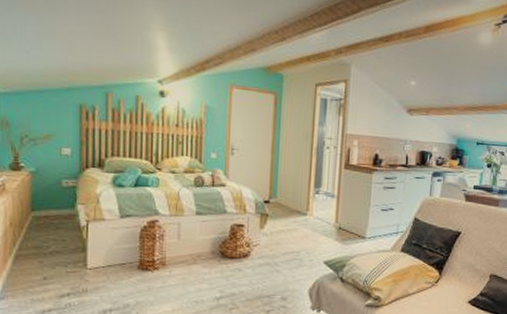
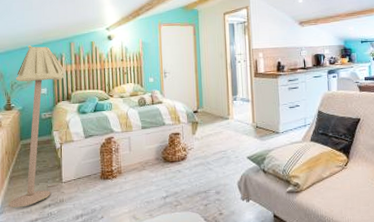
floor lamp: none [11,88,98,294] -> present [8,45,65,208]

